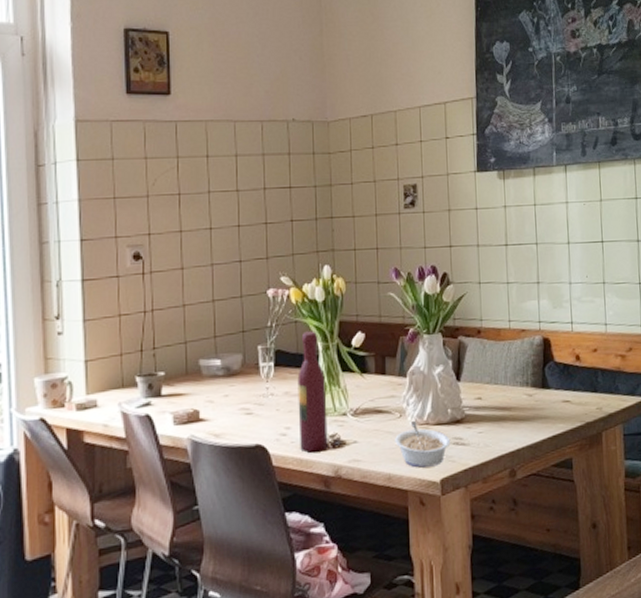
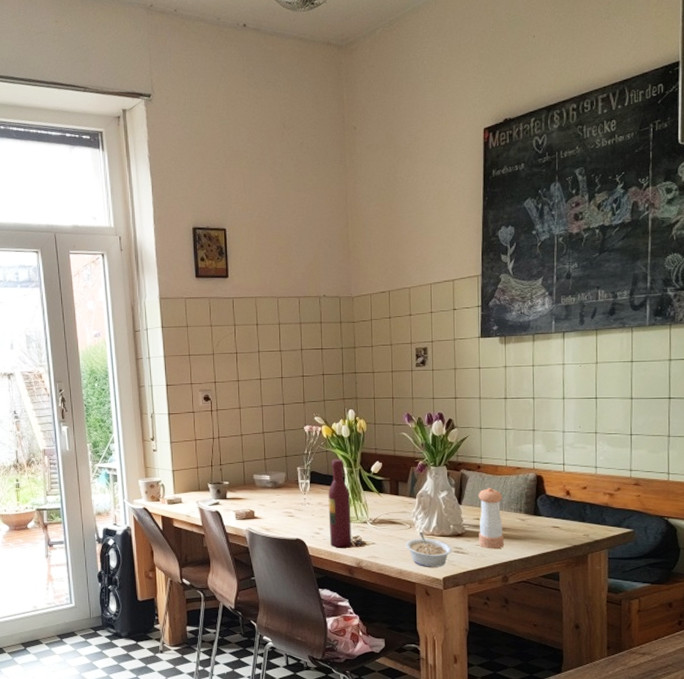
pepper shaker: none [479,356,510,436] -> present [478,487,504,548]

